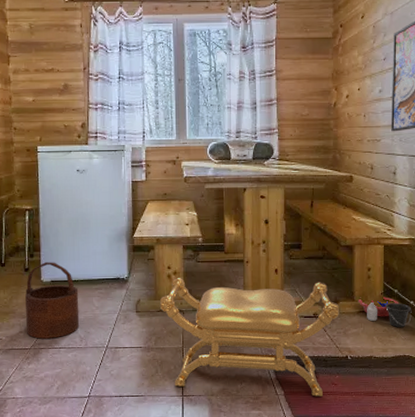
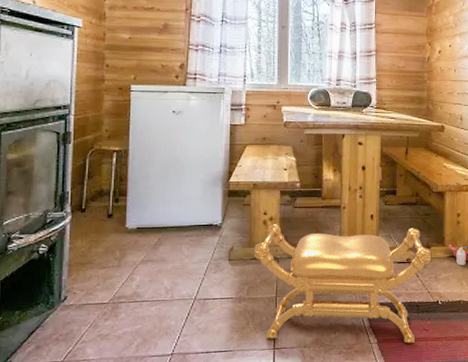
wooden bucket: present [25,262,80,339] -> none [106,207,167,292]

